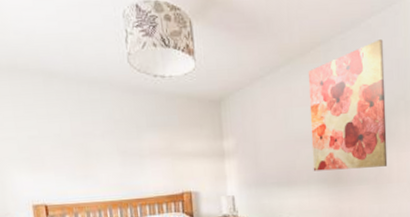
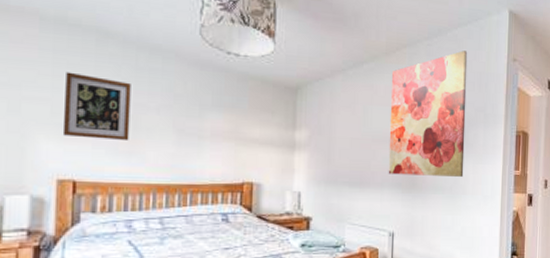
wall art: none [24,112,83,168] -> present [62,71,131,140]

